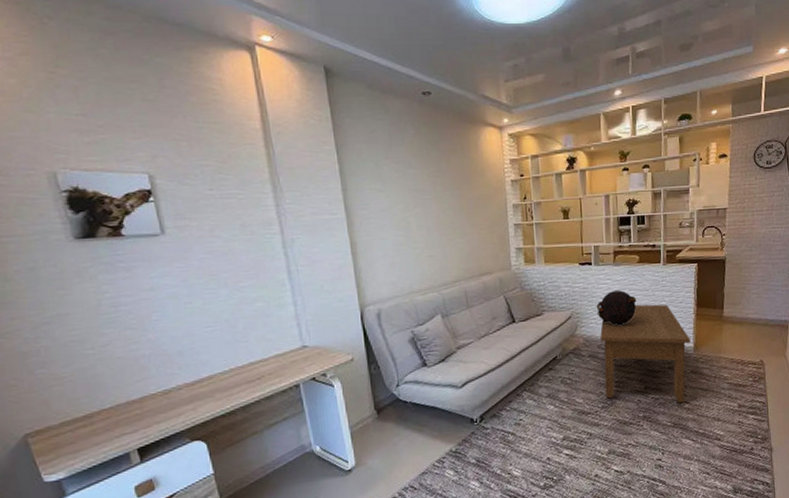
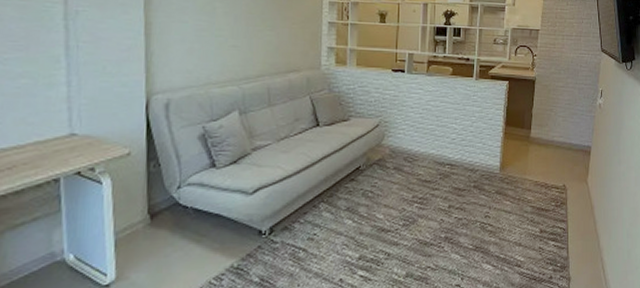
decorative sphere: present [596,290,637,325] -> none [405,102,447,137]
coffee table: present [599,304,691,403] -> none [406,117,497,225]

